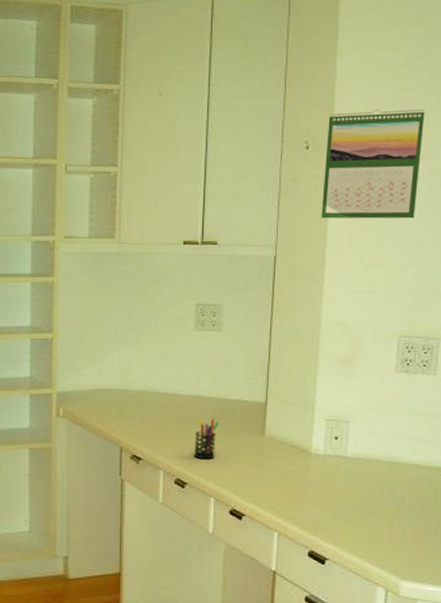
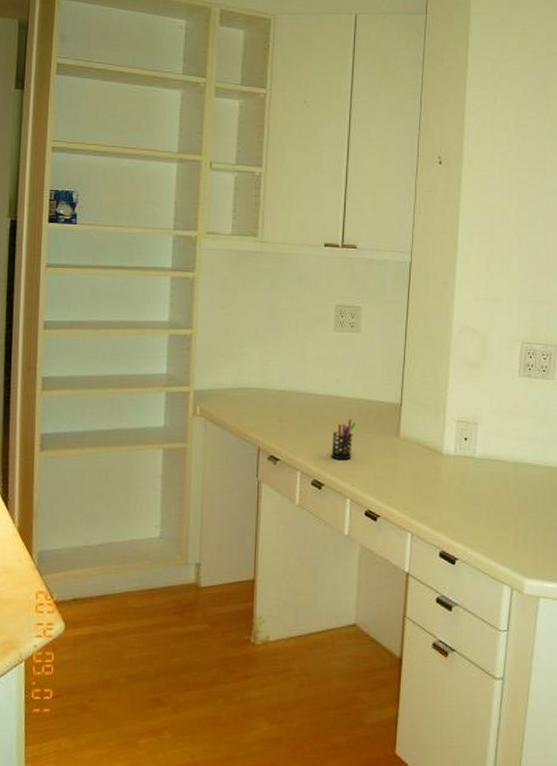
calendar: present [321,108,425,219] -> none [452,133,543,234]

